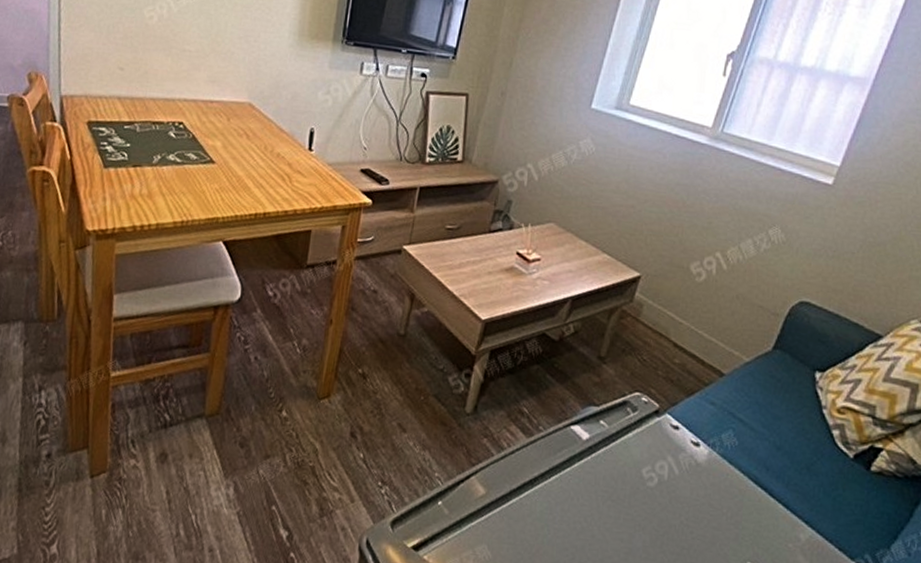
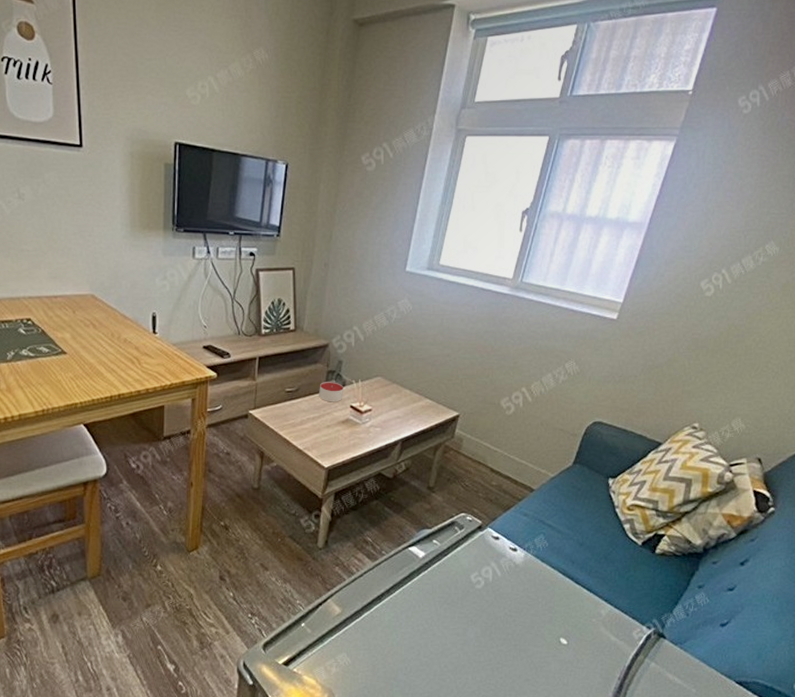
candle: none [482,221,512,247] -> present [319,381,344,402]

